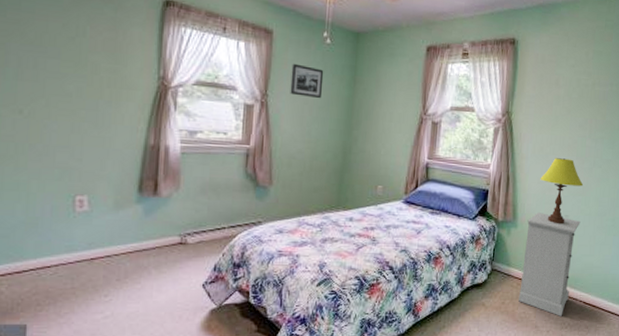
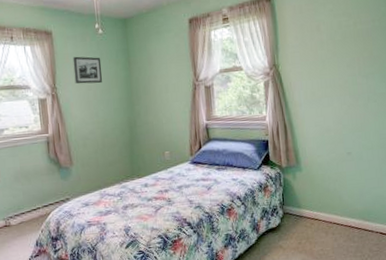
nightstand: present [519,213,581,316] -> none [311,153,364,249]
table lamp: present [540,158,584,225] -> none [317,98,361,163]

